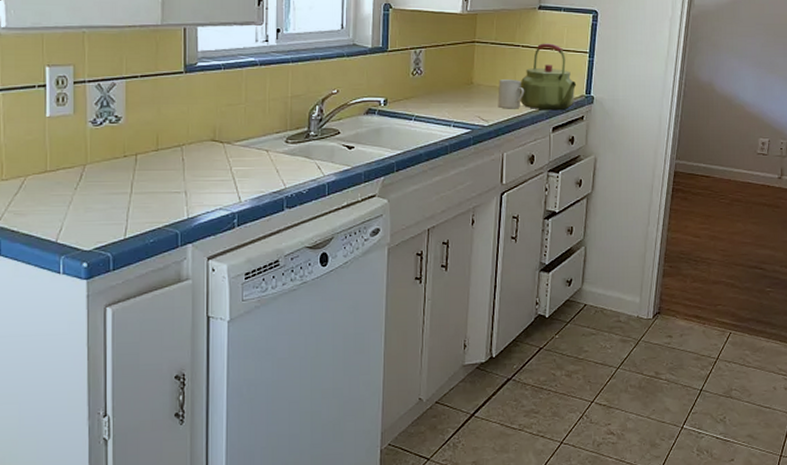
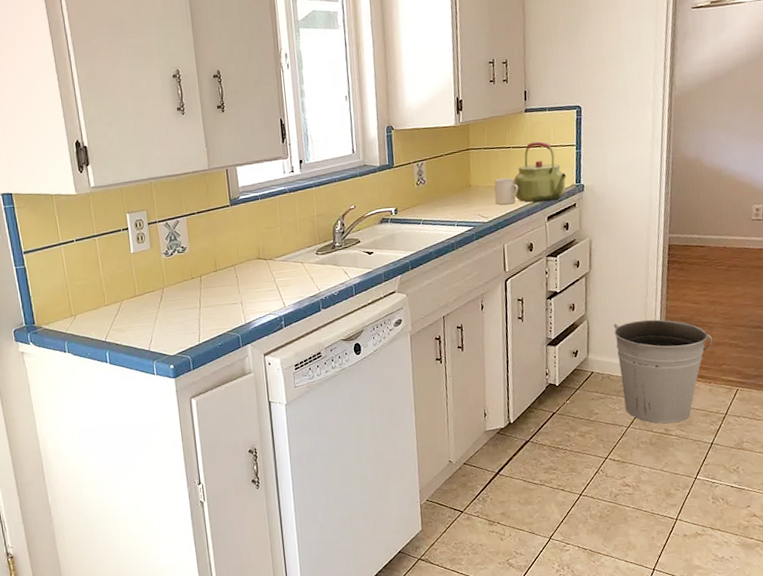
bucket: none [612,250,710,366] -> present [613,319,712,424]

